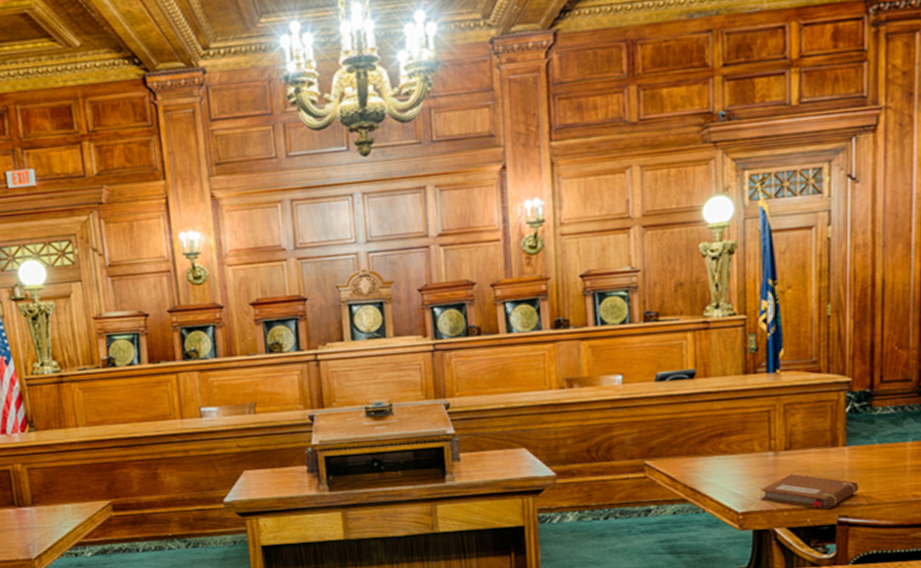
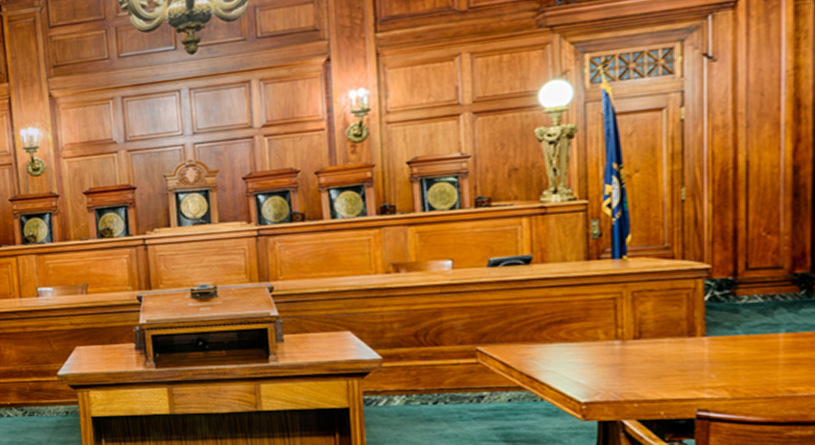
notebook: present [761,474,859,510] -> none [606,364,722,403]

